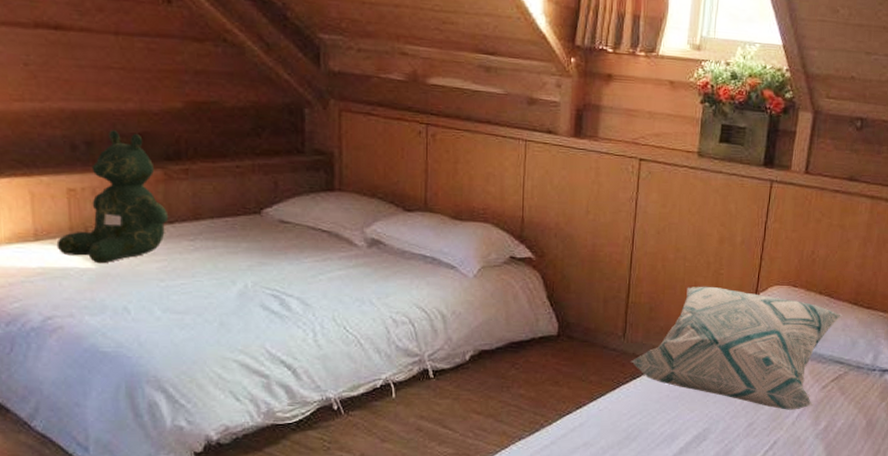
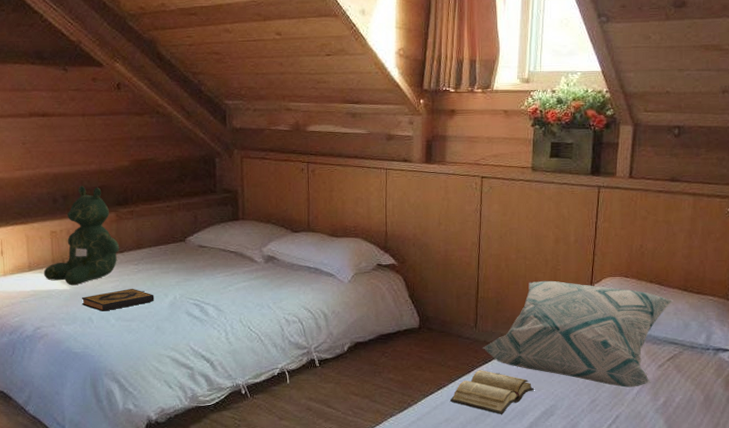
hardback book: none [112,270,217,300] -> present [81,288,155,311]
diary: none [589,387,686,438] -> present [449,370,534,414]

